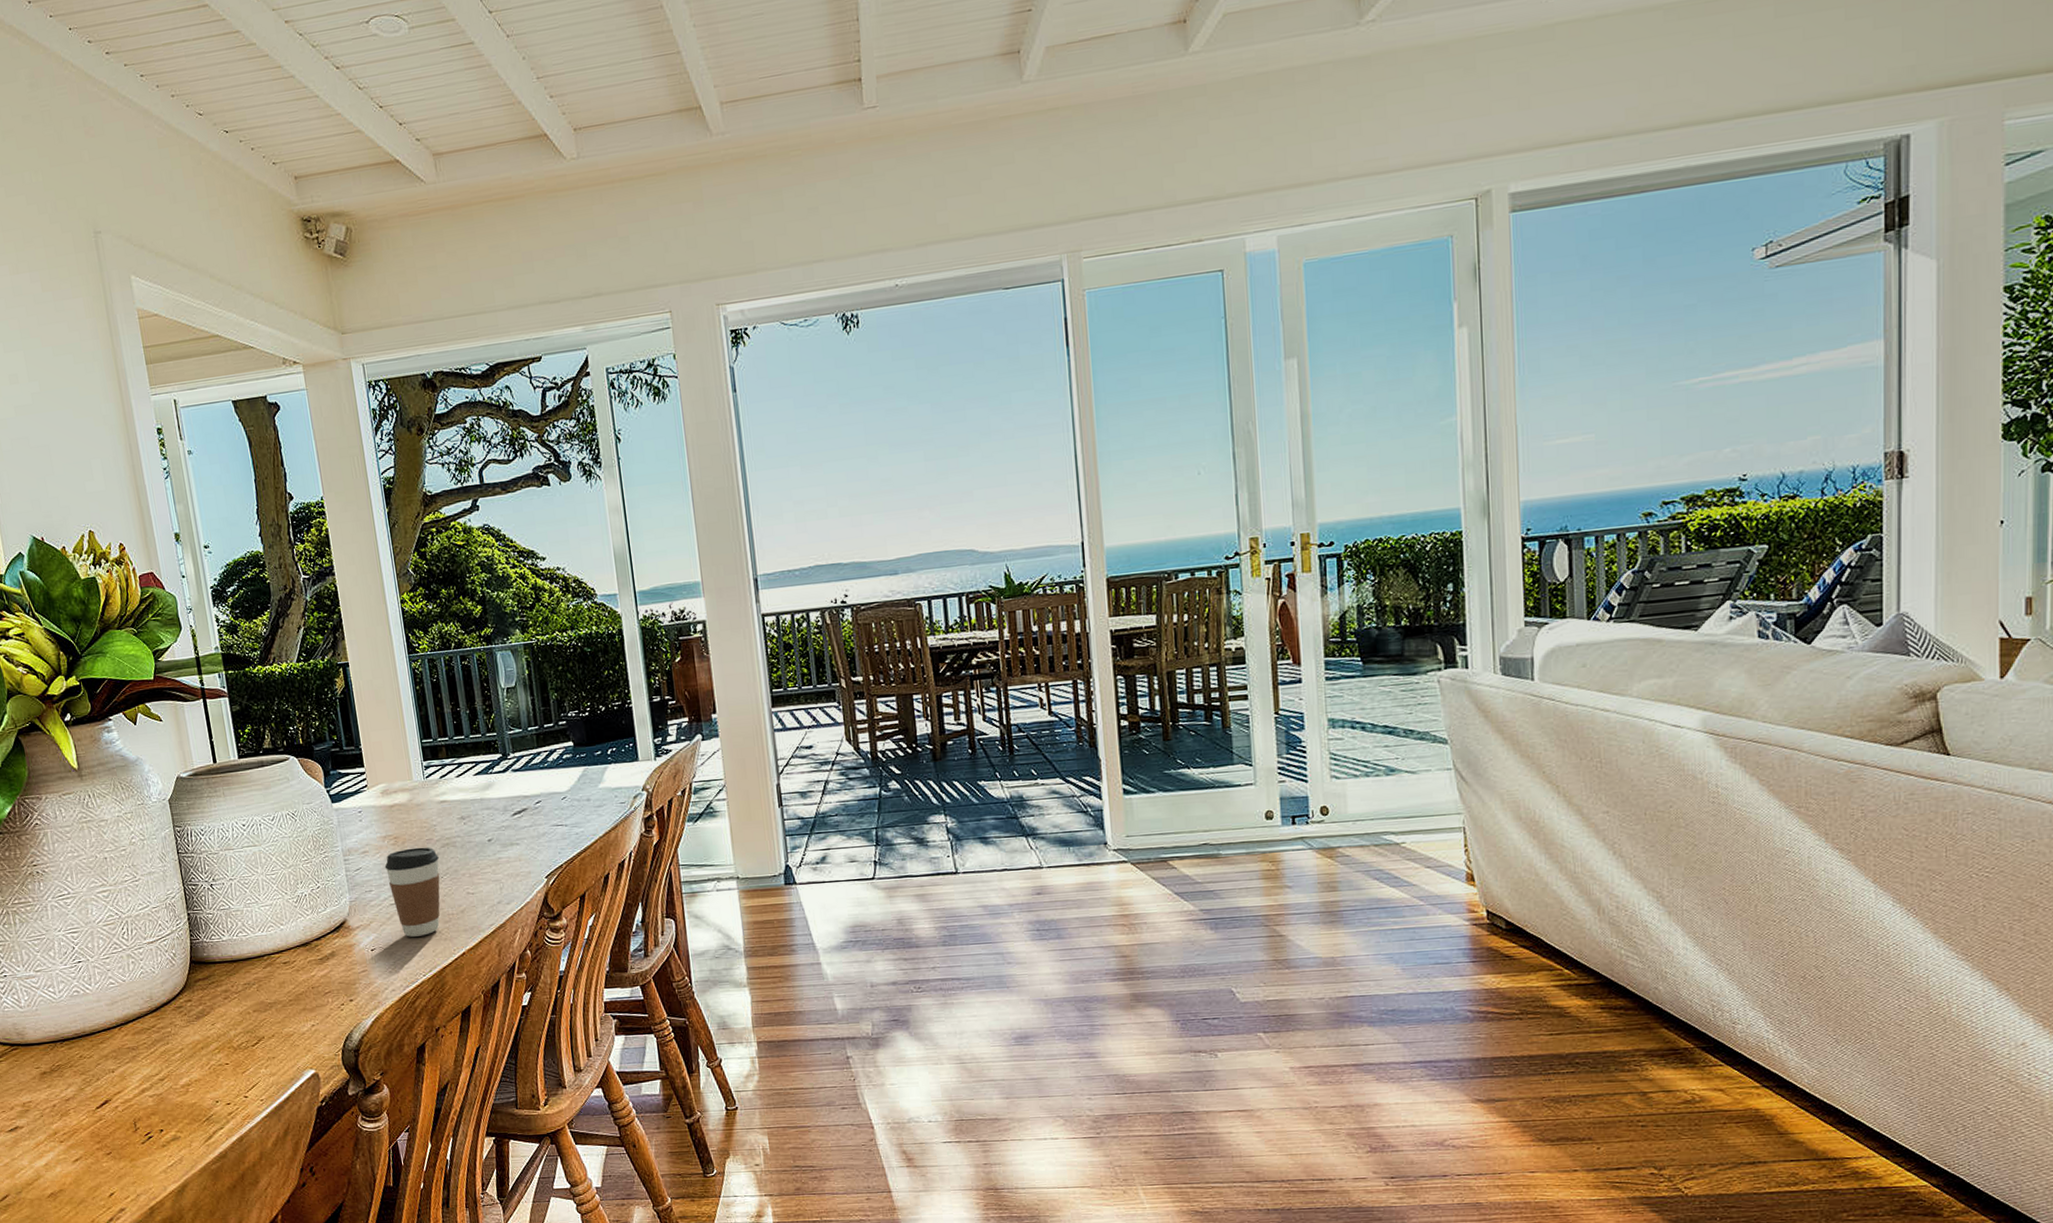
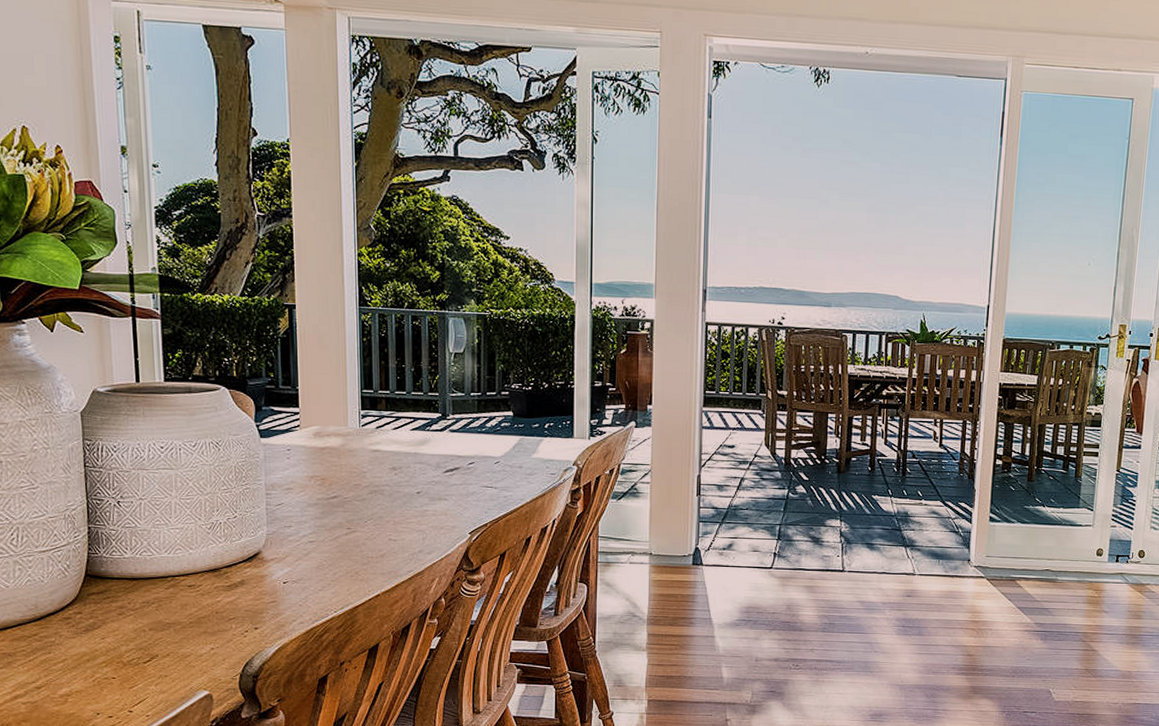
coffee cup: present [384,847,440,937] -> none [308,490,365,575]

